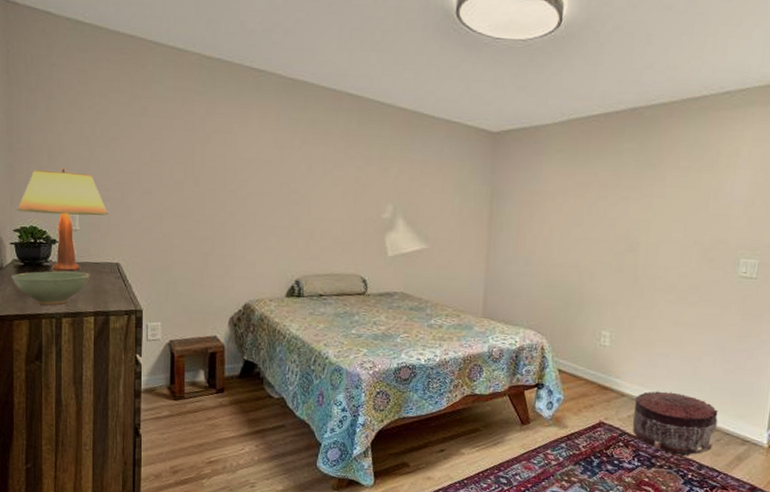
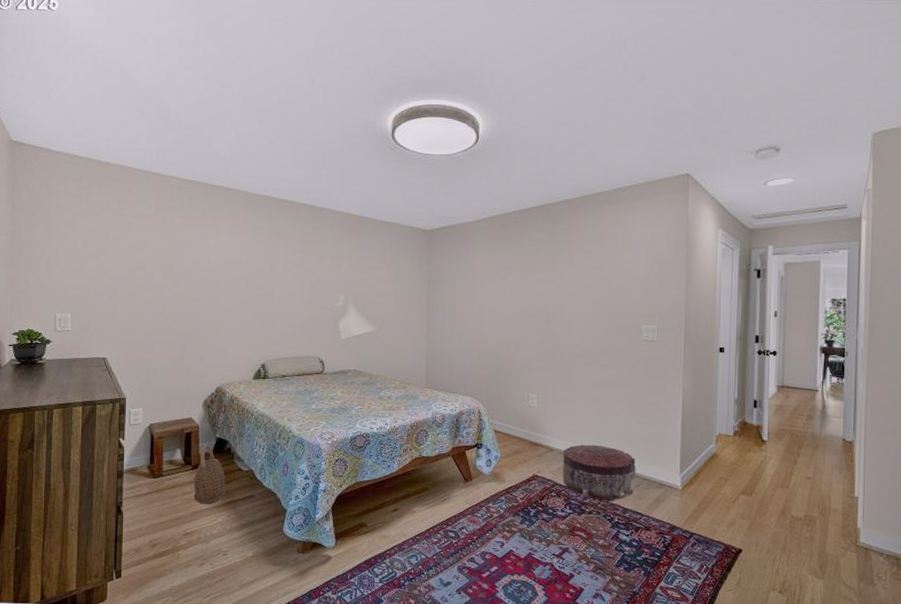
bowl: present [12,271,89,306] -> none [9,367,79,399]
table lamp: present [17,167,108,272] -> none [16,277,97,368]
basket: none [218,366,254,432] -> present [193,444,225,504]

